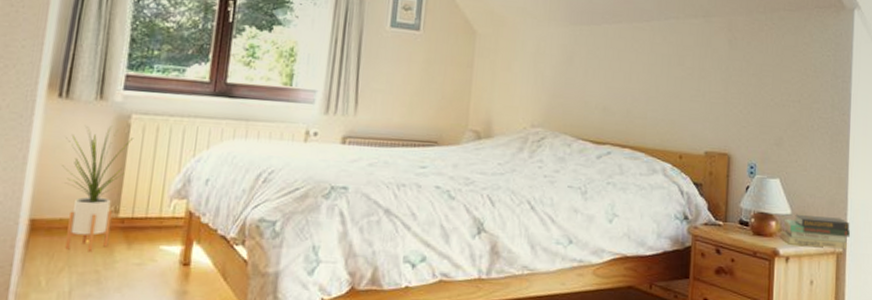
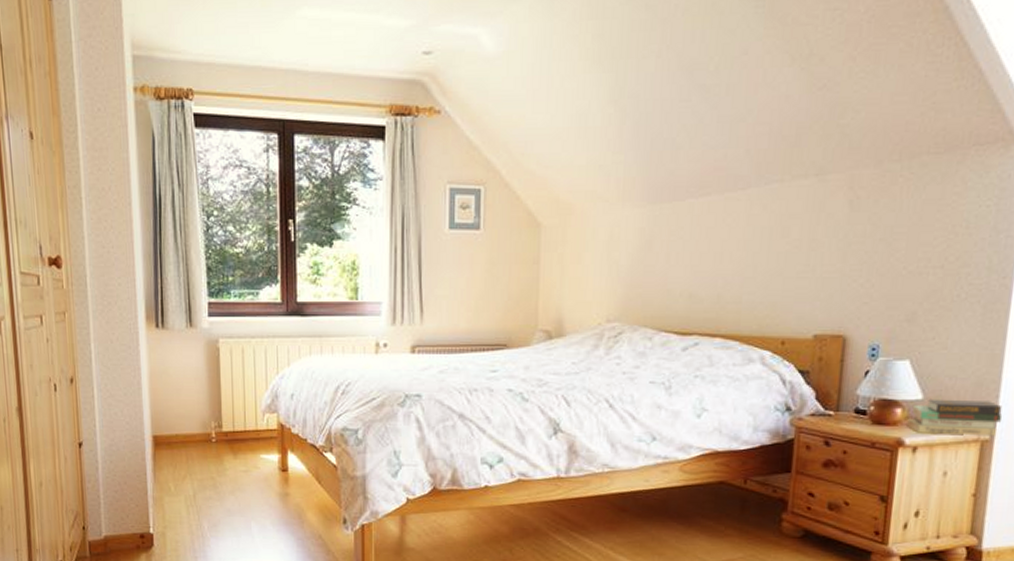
house plant: present [62,125,134,251] -> none [168,350,224,461]

